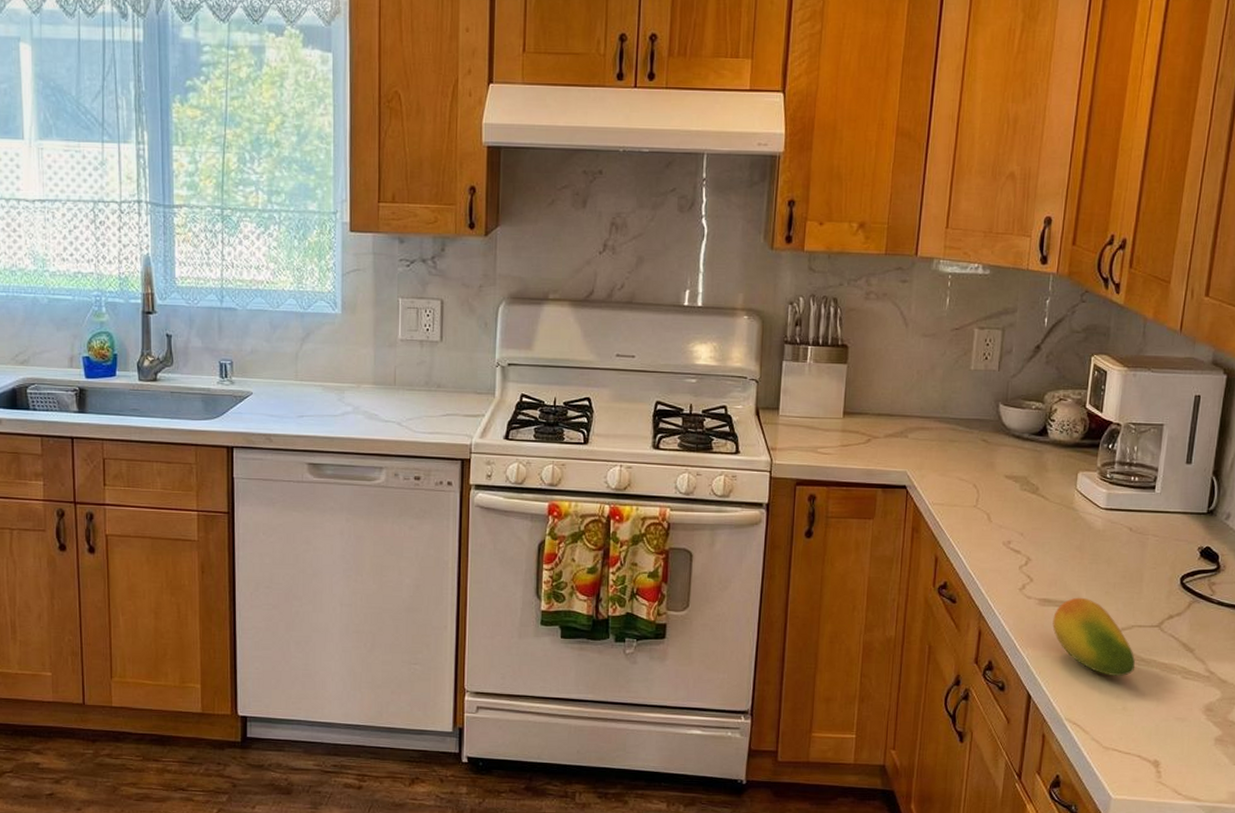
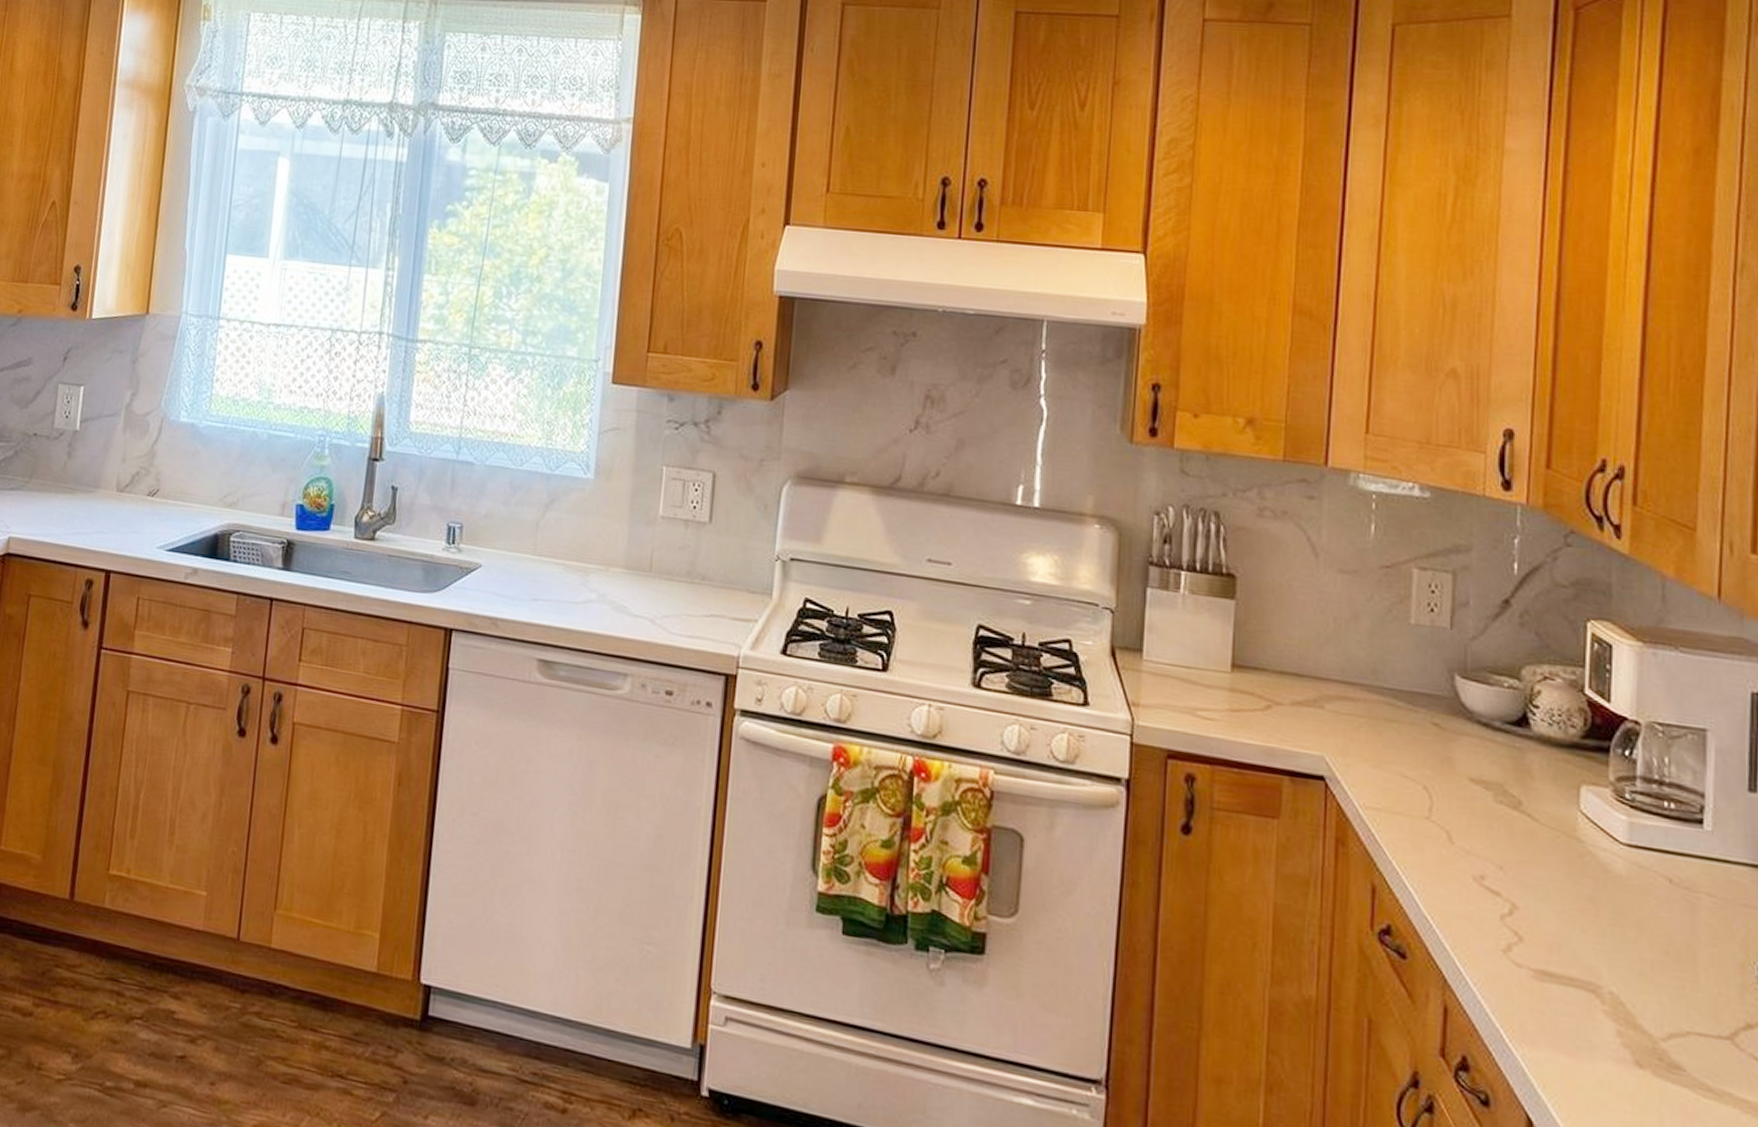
fruit: present [1052,597,1136,676] -> none [1559,974,1699,1112]

